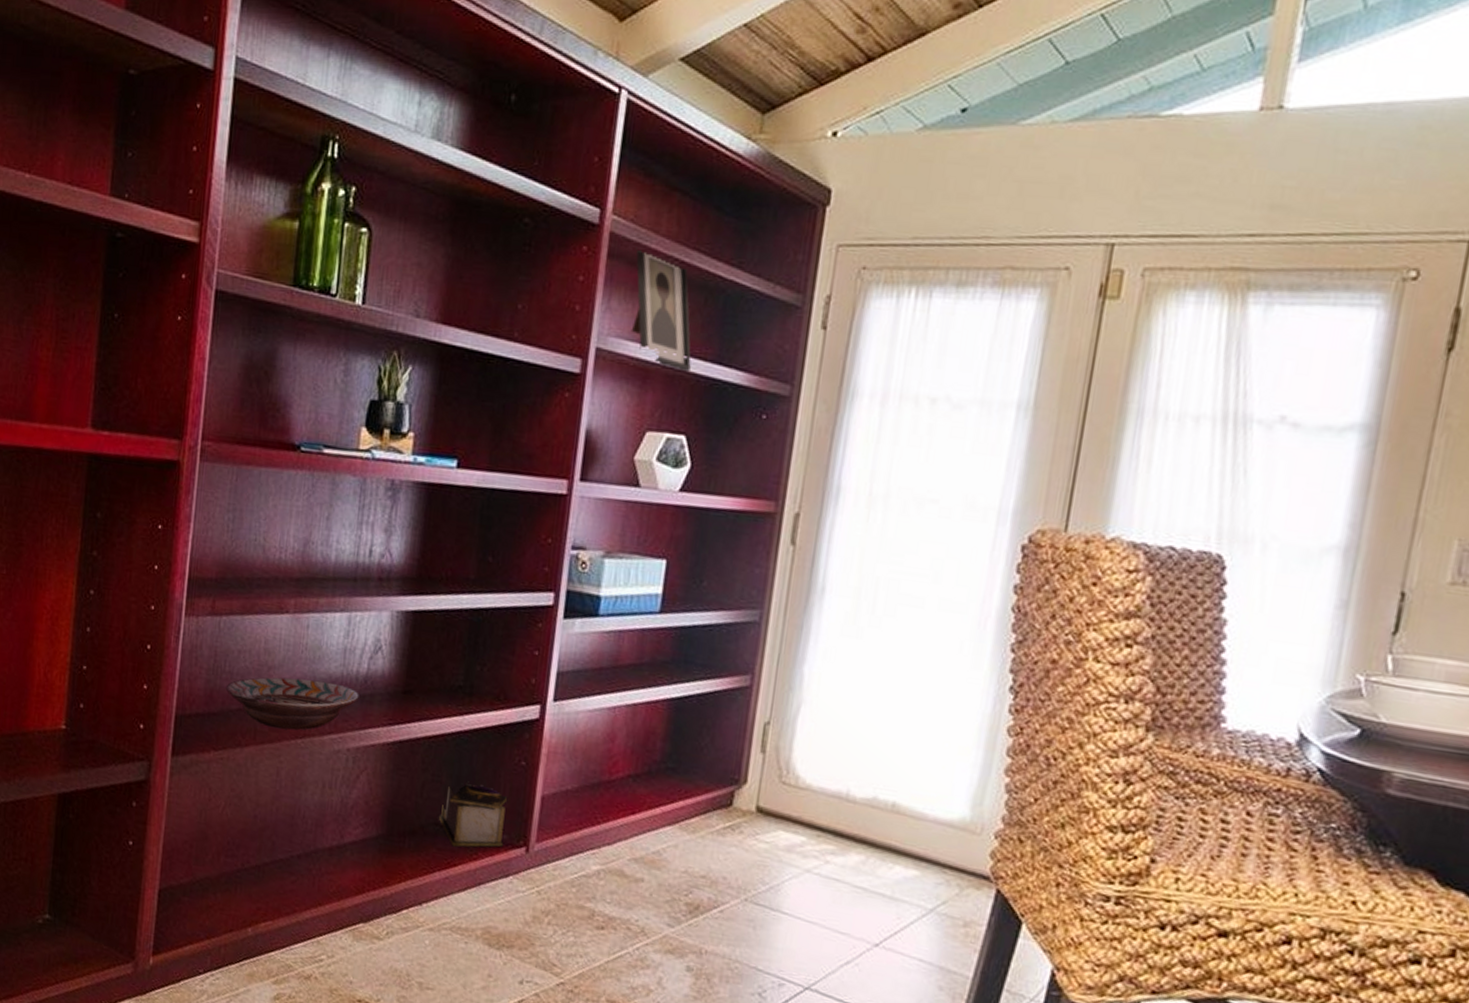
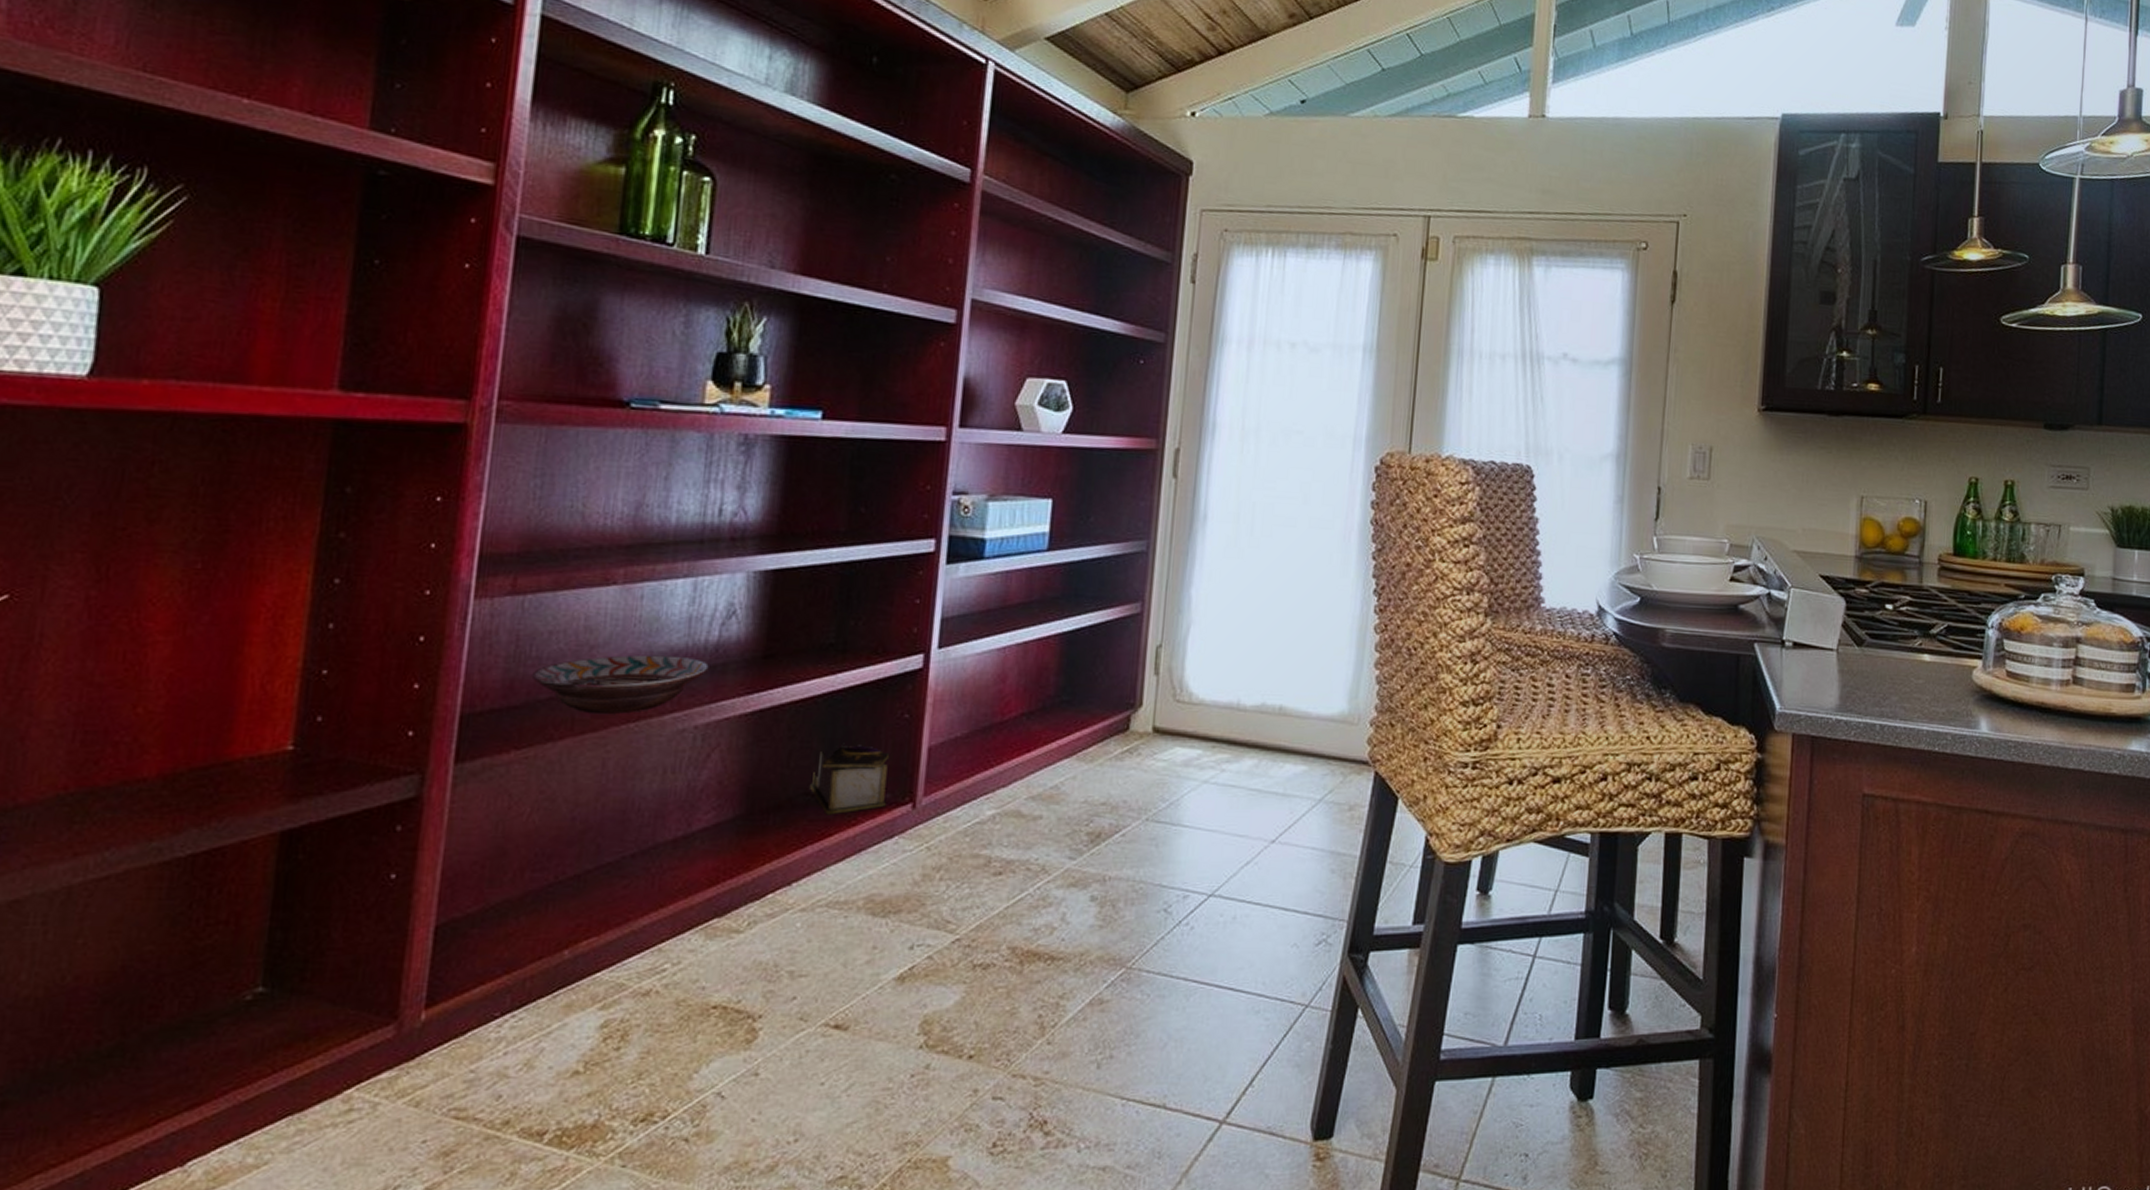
picture frame: present [631,247,691,372] -> none [1007,206,1069,322]

